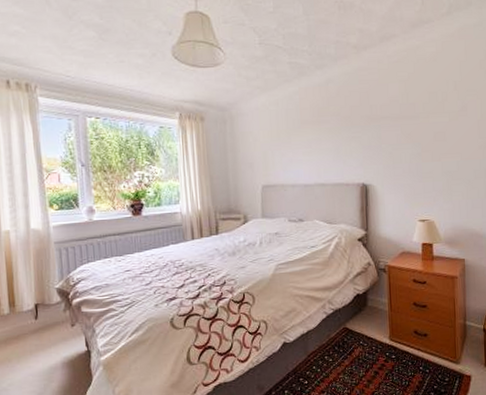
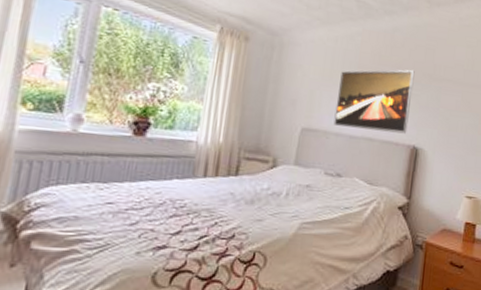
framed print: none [287,115,355,178] -> present [333,69,415,134]

